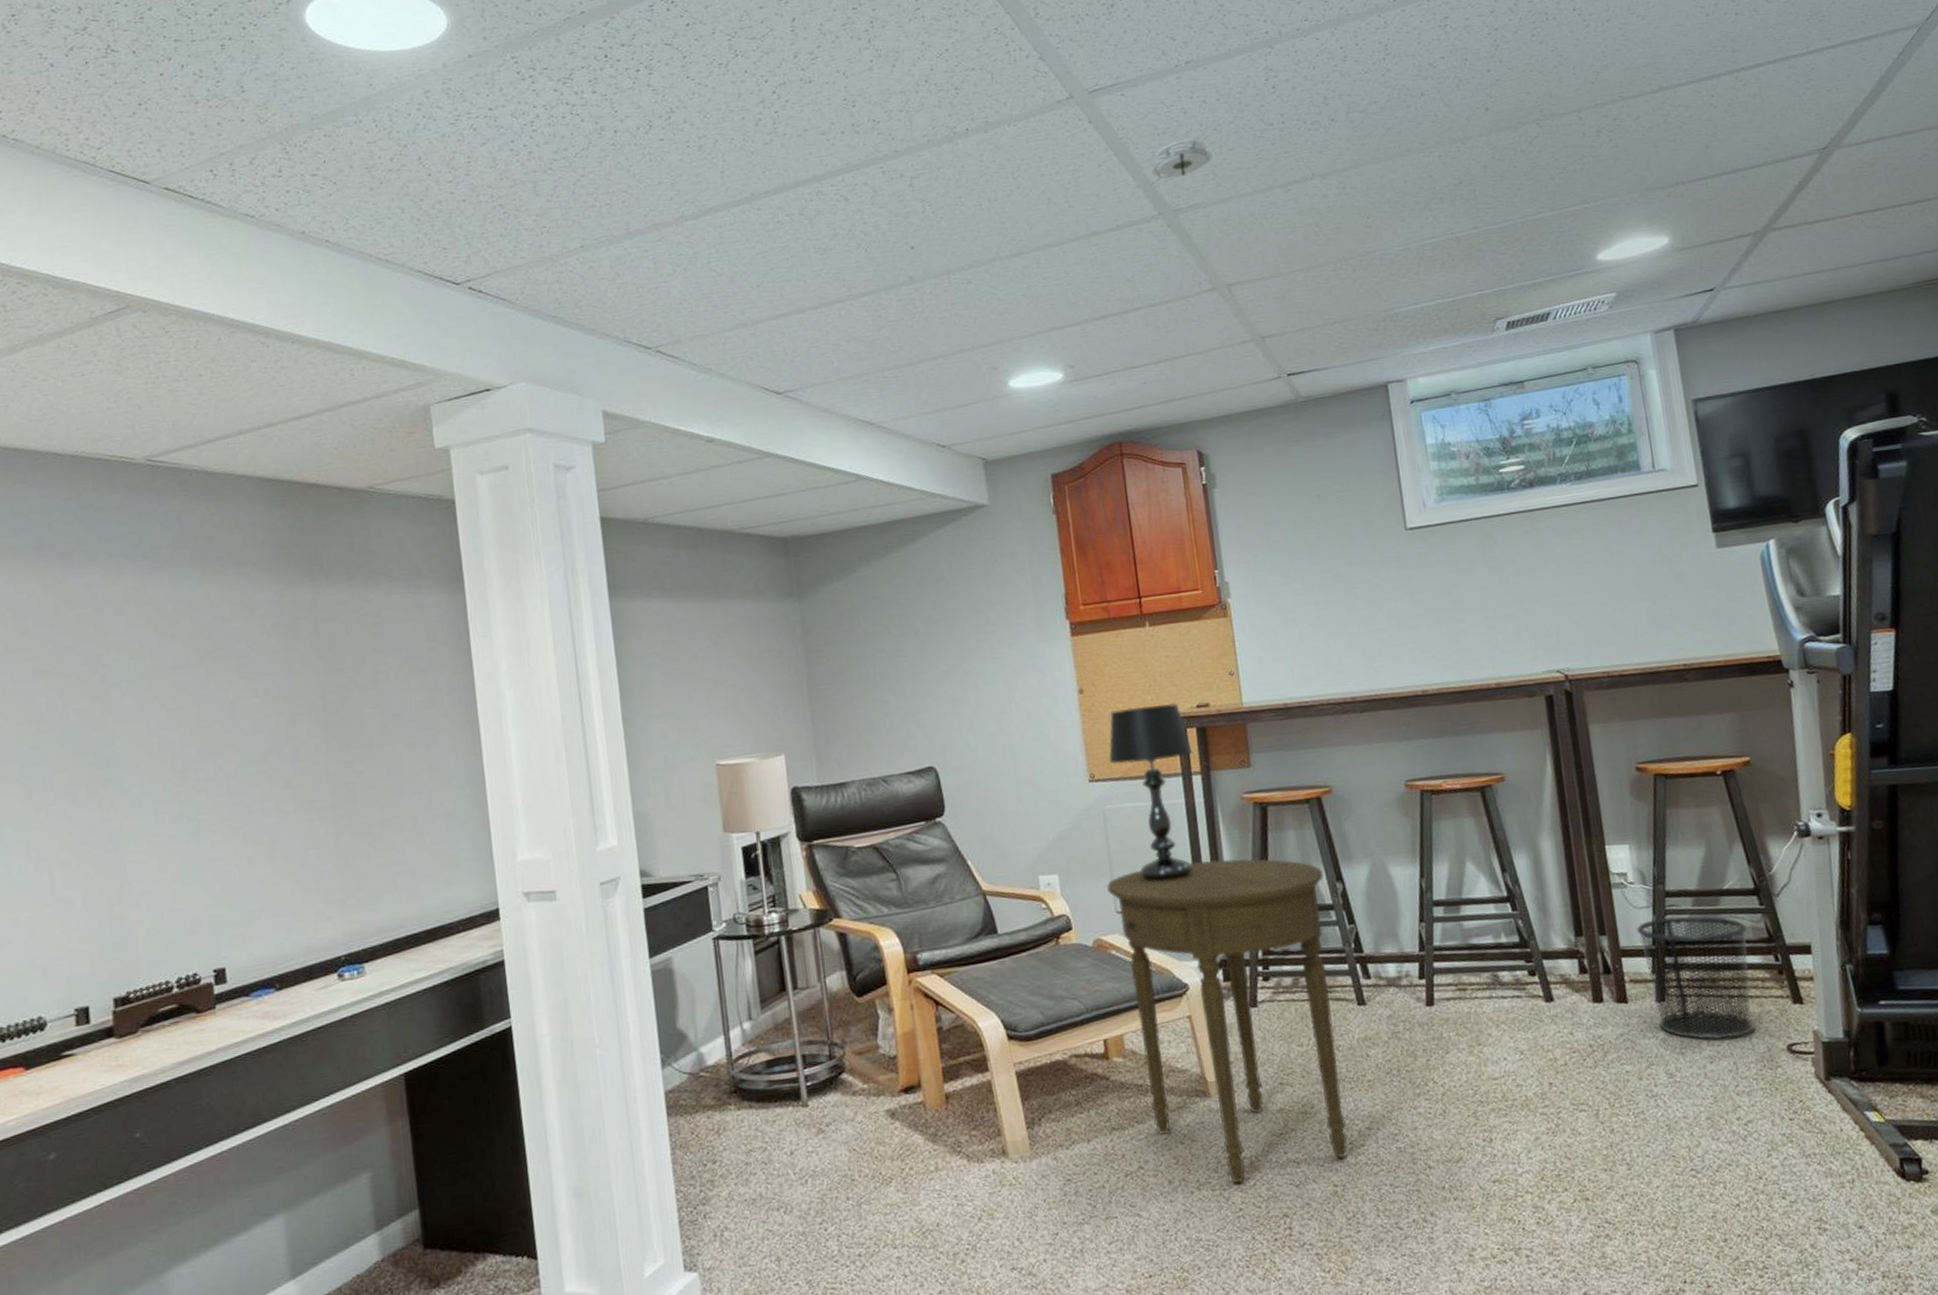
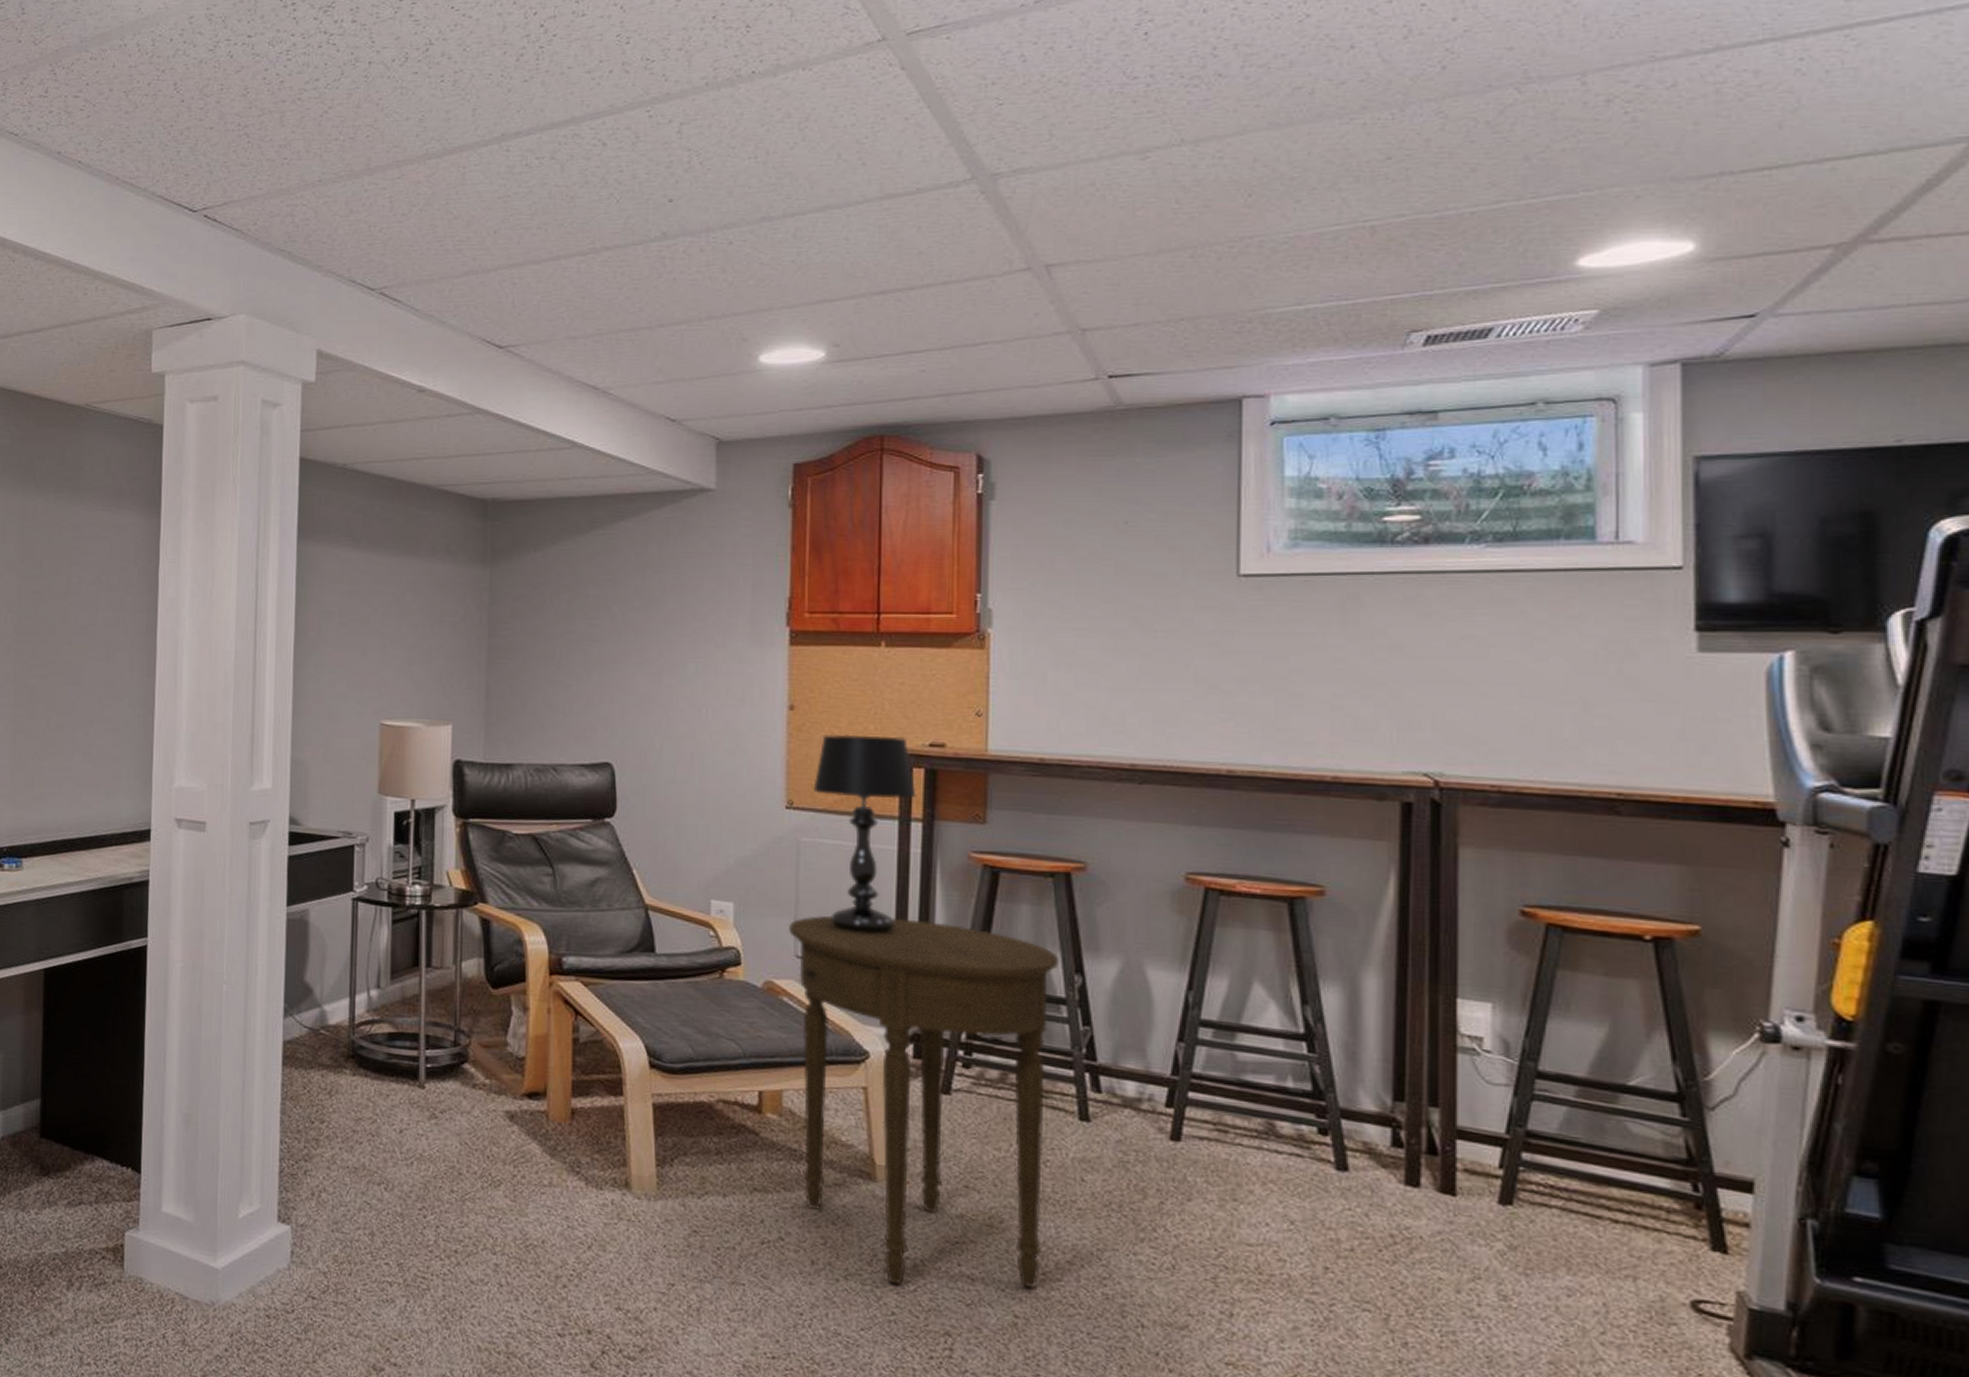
smoke detector: present [1152,139,1213,184] -> none [970,92,1052,143]
waste bin: present [1636,916,1755,1040] -> none [1484,1101,1657,1274]

